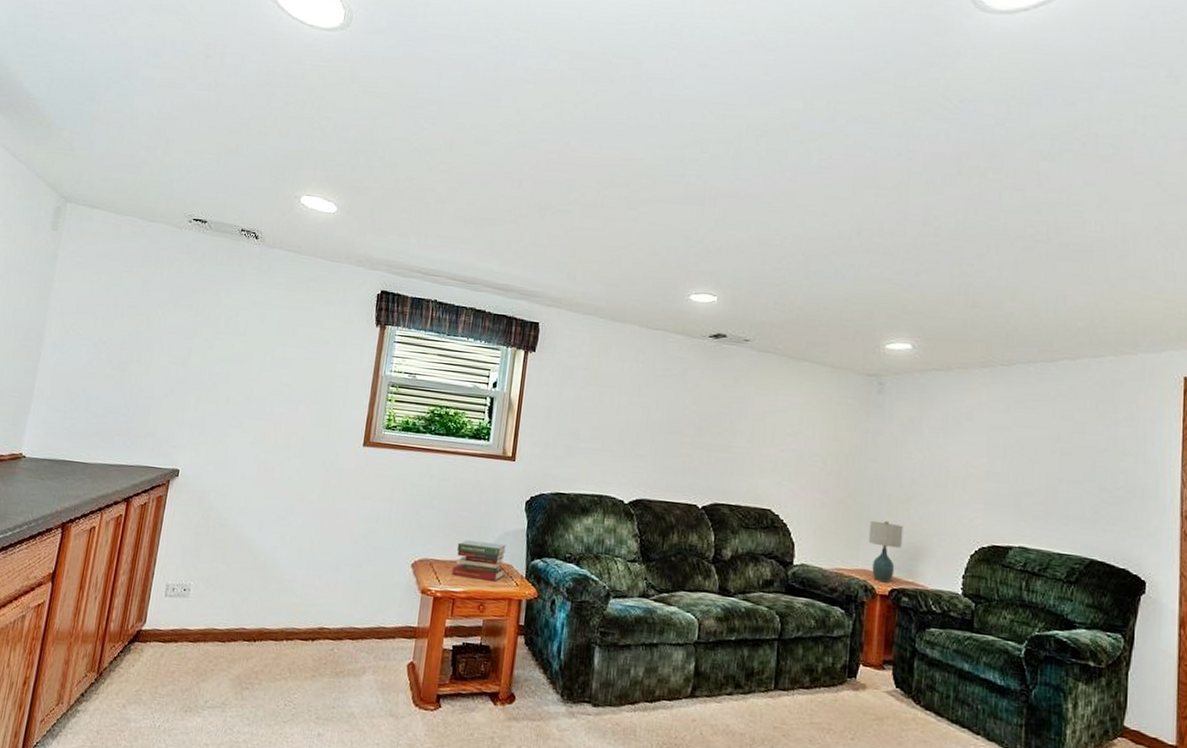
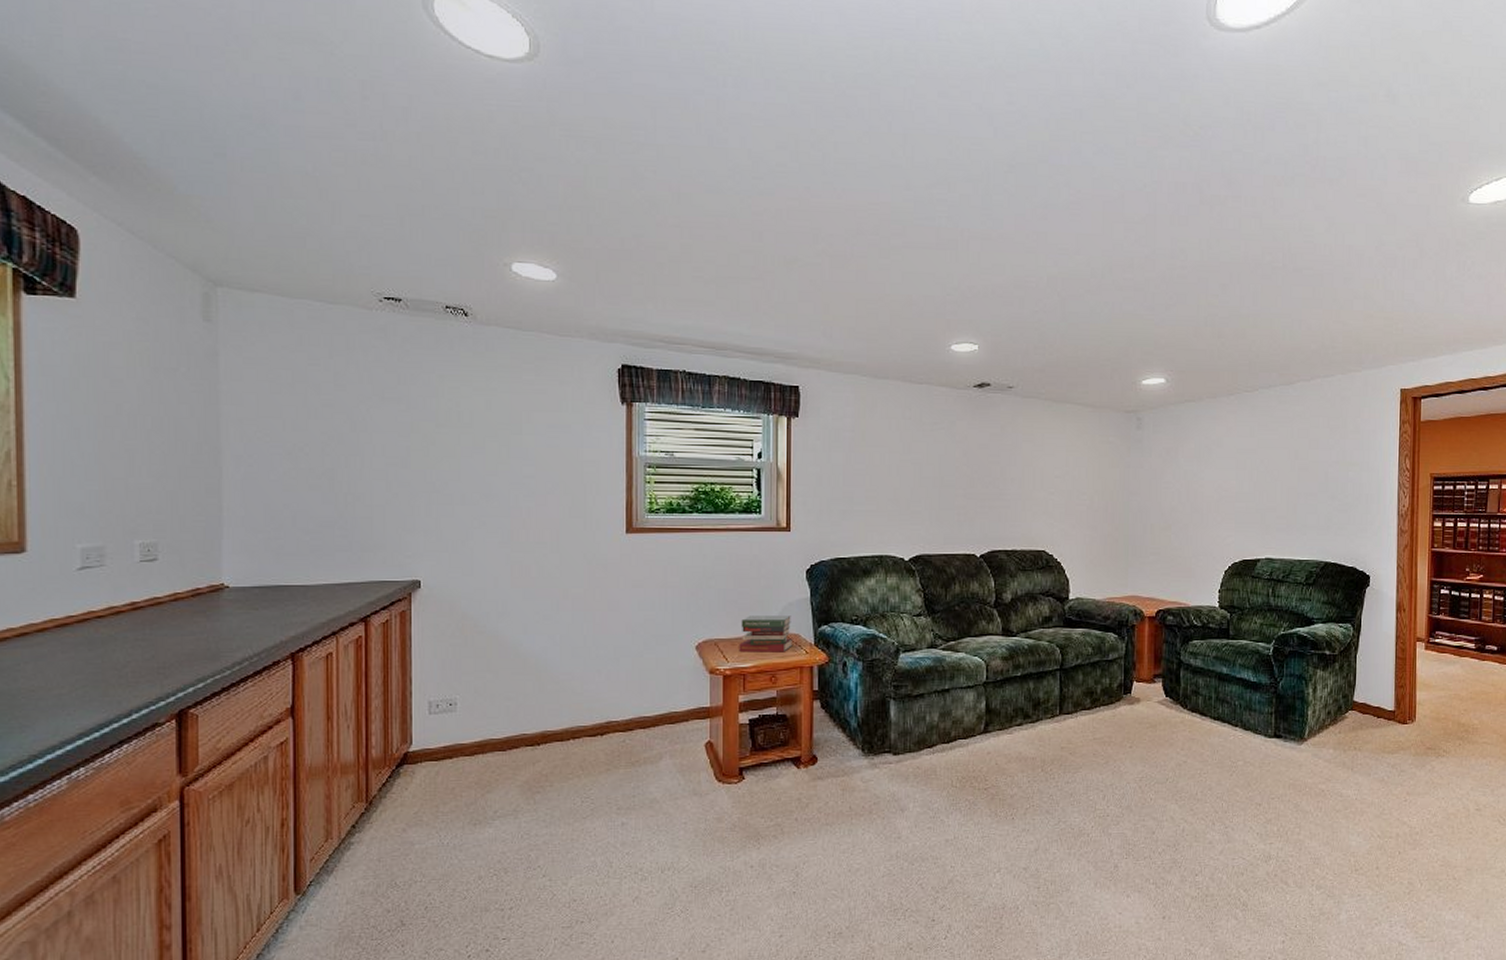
table lamp: present [868,520,904,583] -> none [1135,548,1166,605]

